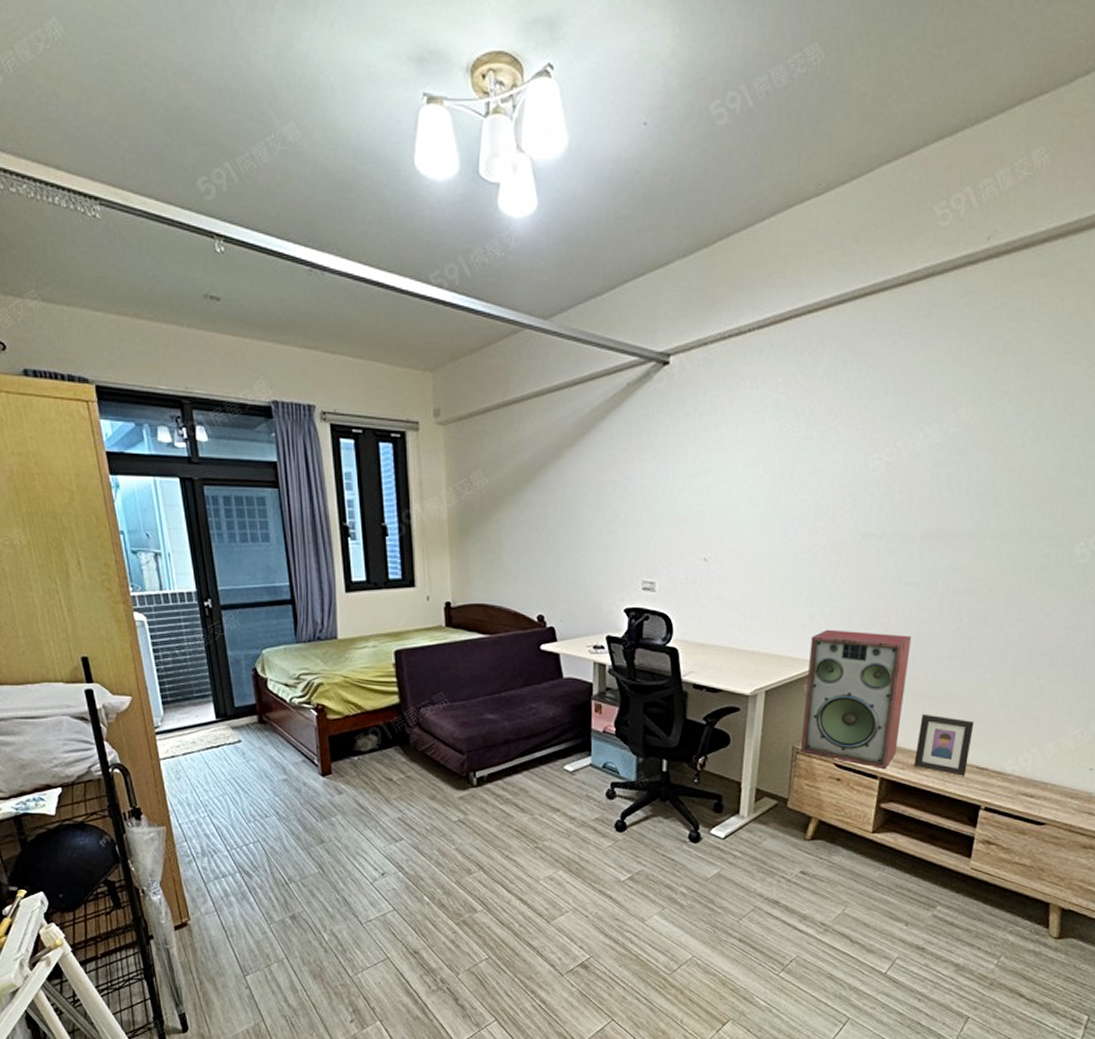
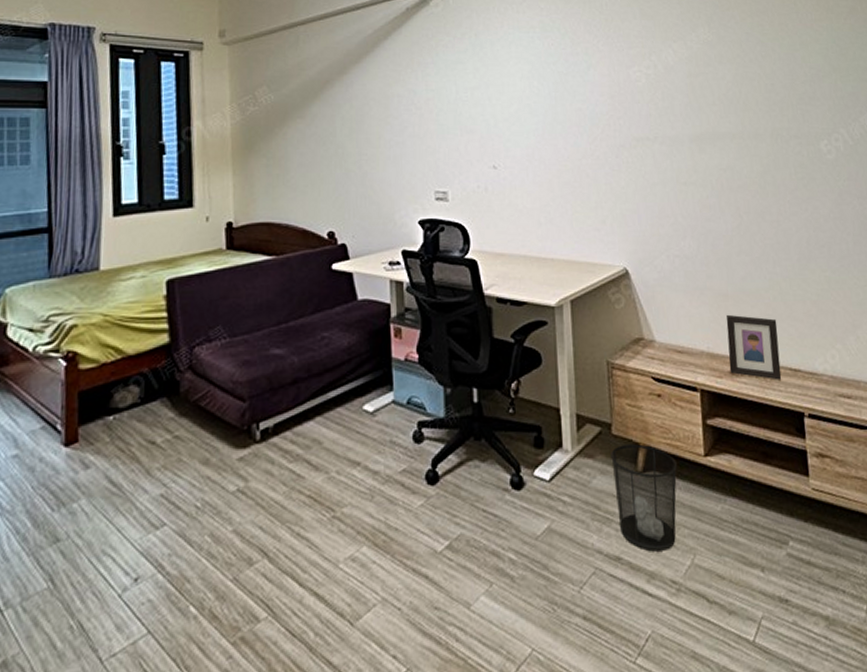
waste bin: none [782,817,844,901] -> present [611,444,677,552]
speaker: present [801,629,912,769] -> none [607,232,710,379]

